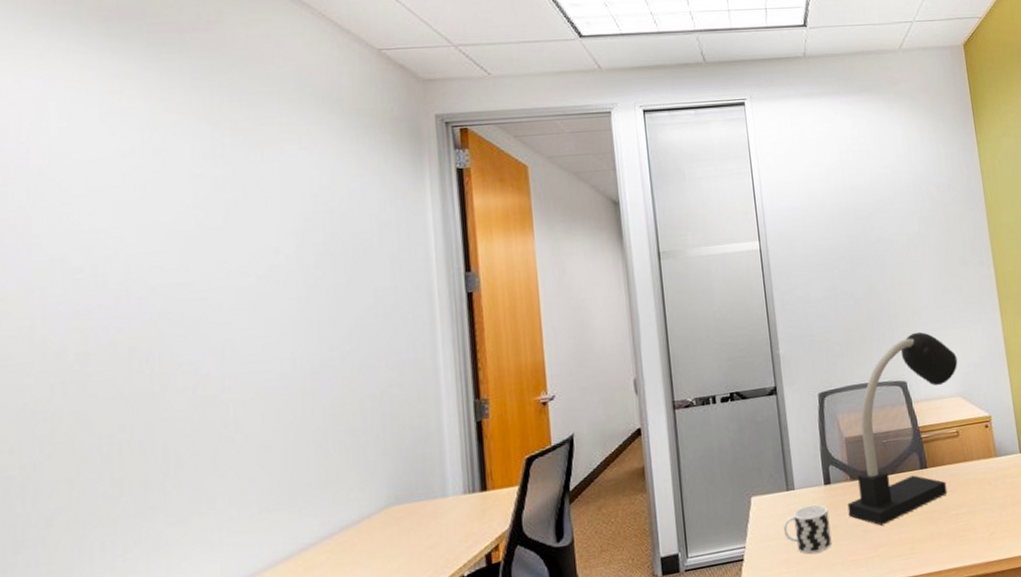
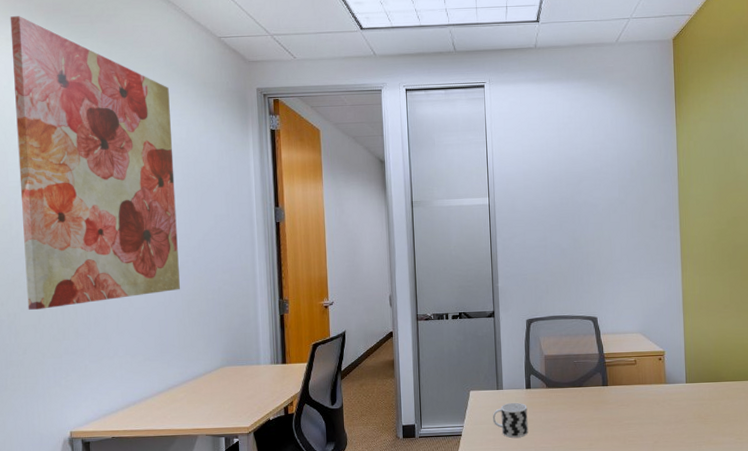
wall art: none [44,23,320,456] -> present [10,16,180,310]
desk lamp: present [847,331,958,526] -> none [542,279,641,424]

